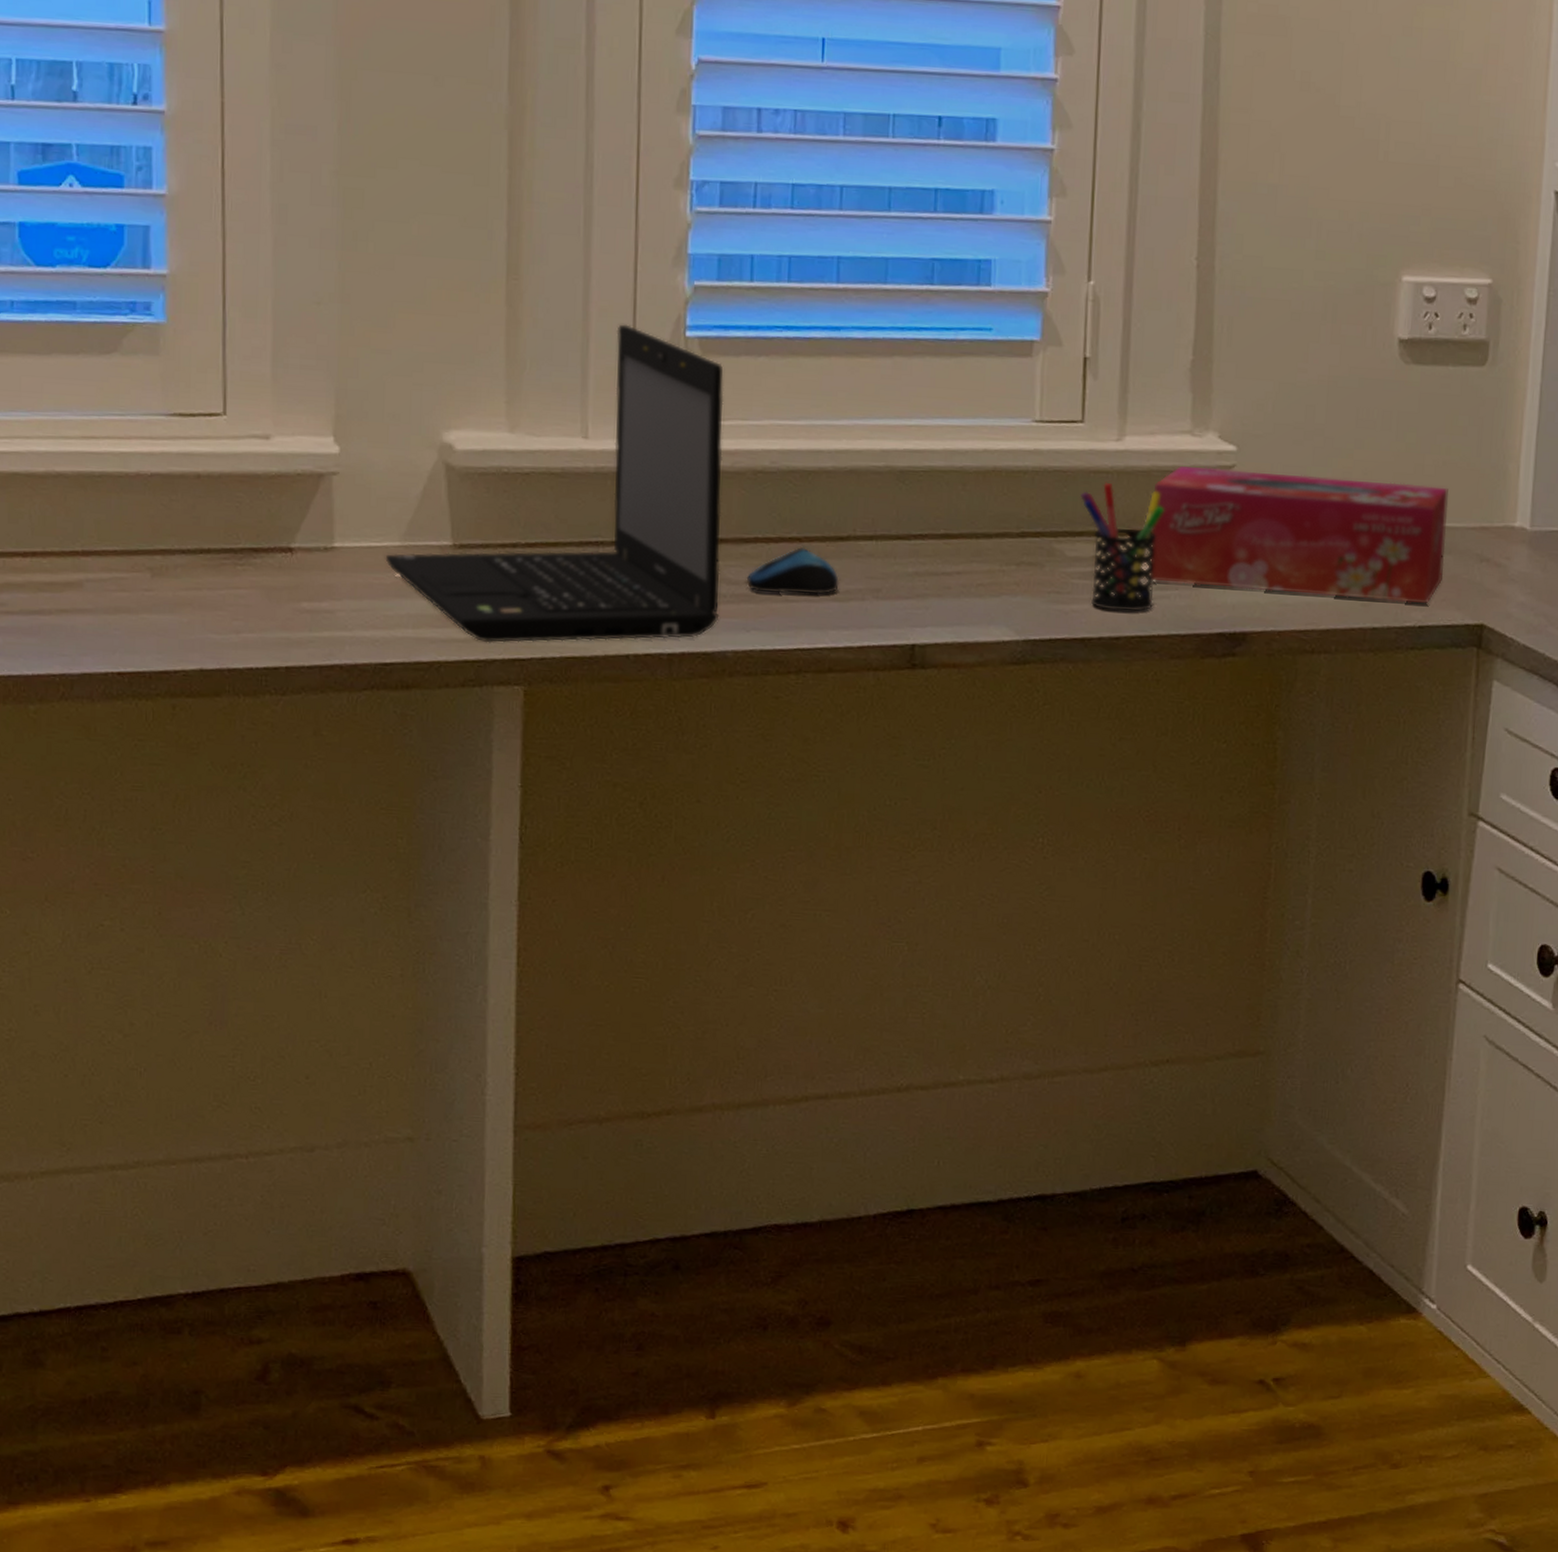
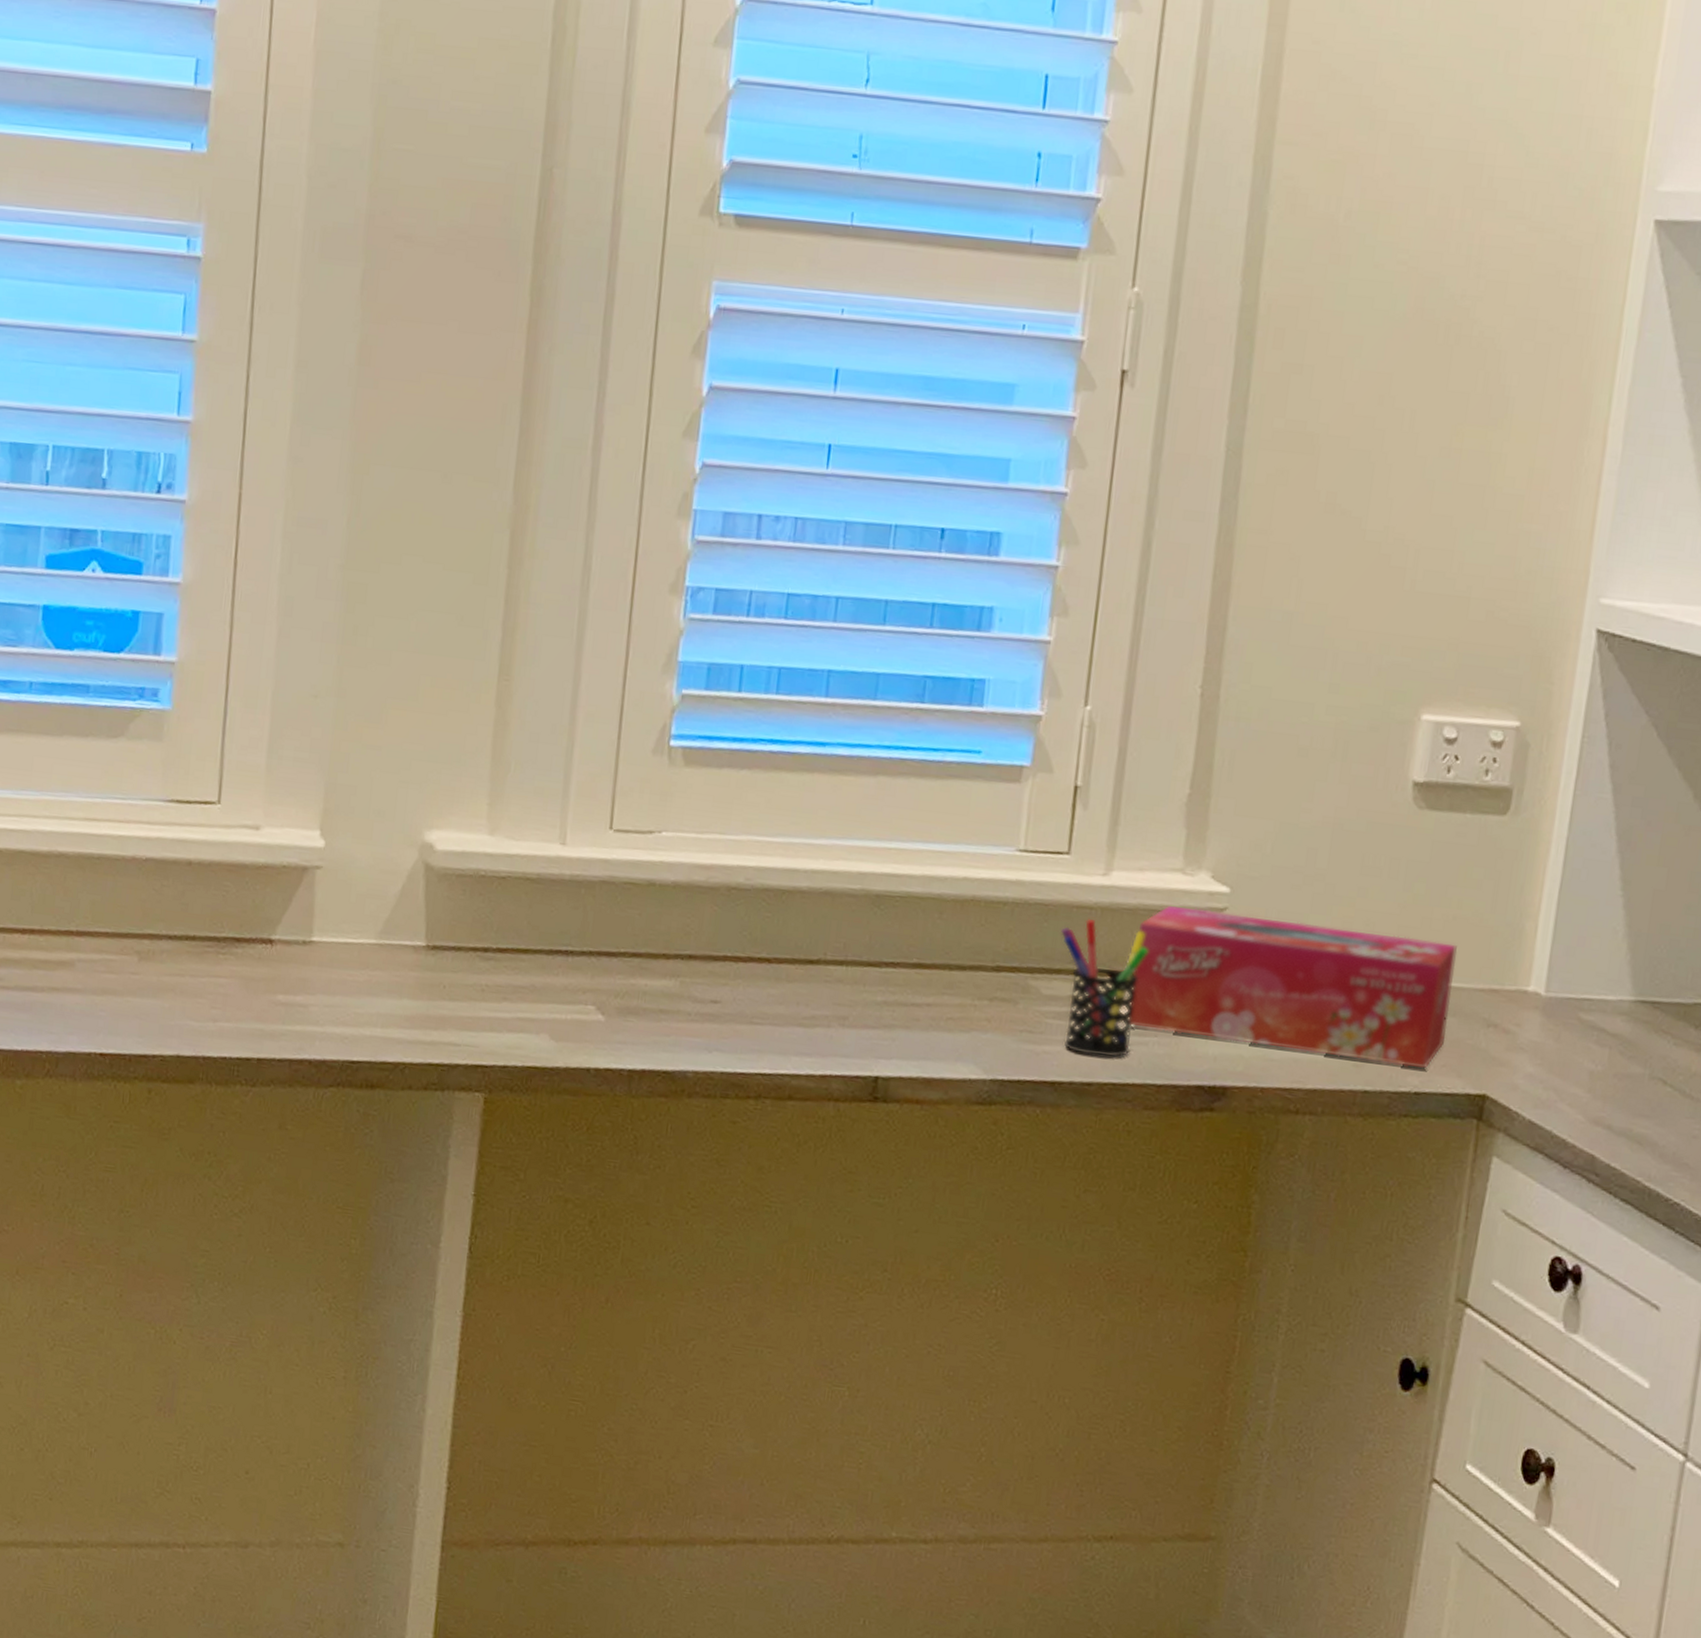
laptop: present [385,324,724,643] -> none [360,730,705,1056]
computer mouse: present [746,546,839,595] -> none [712,967,806,1019]

